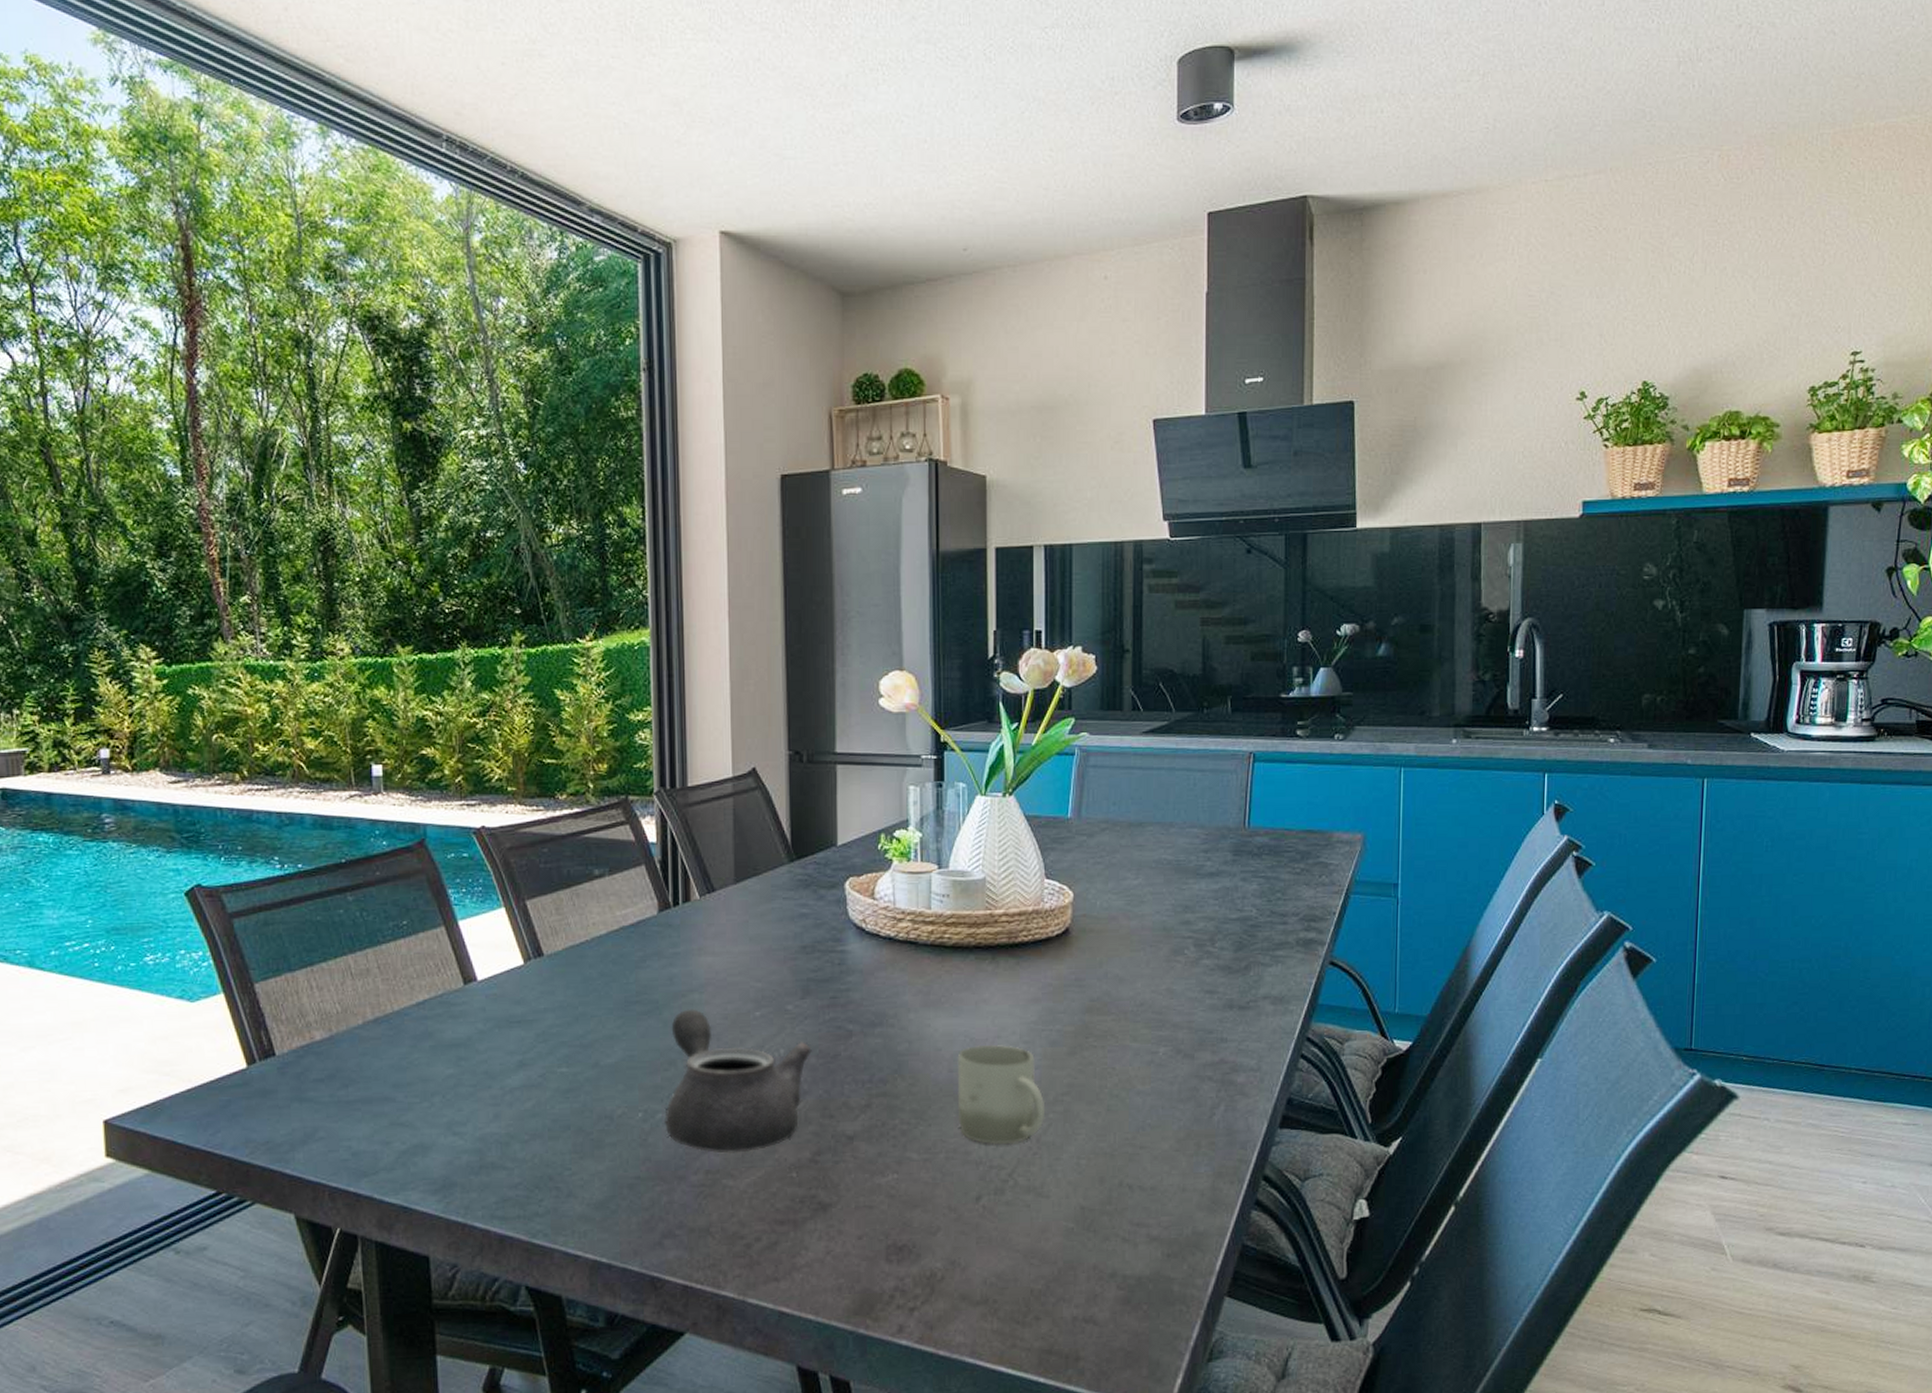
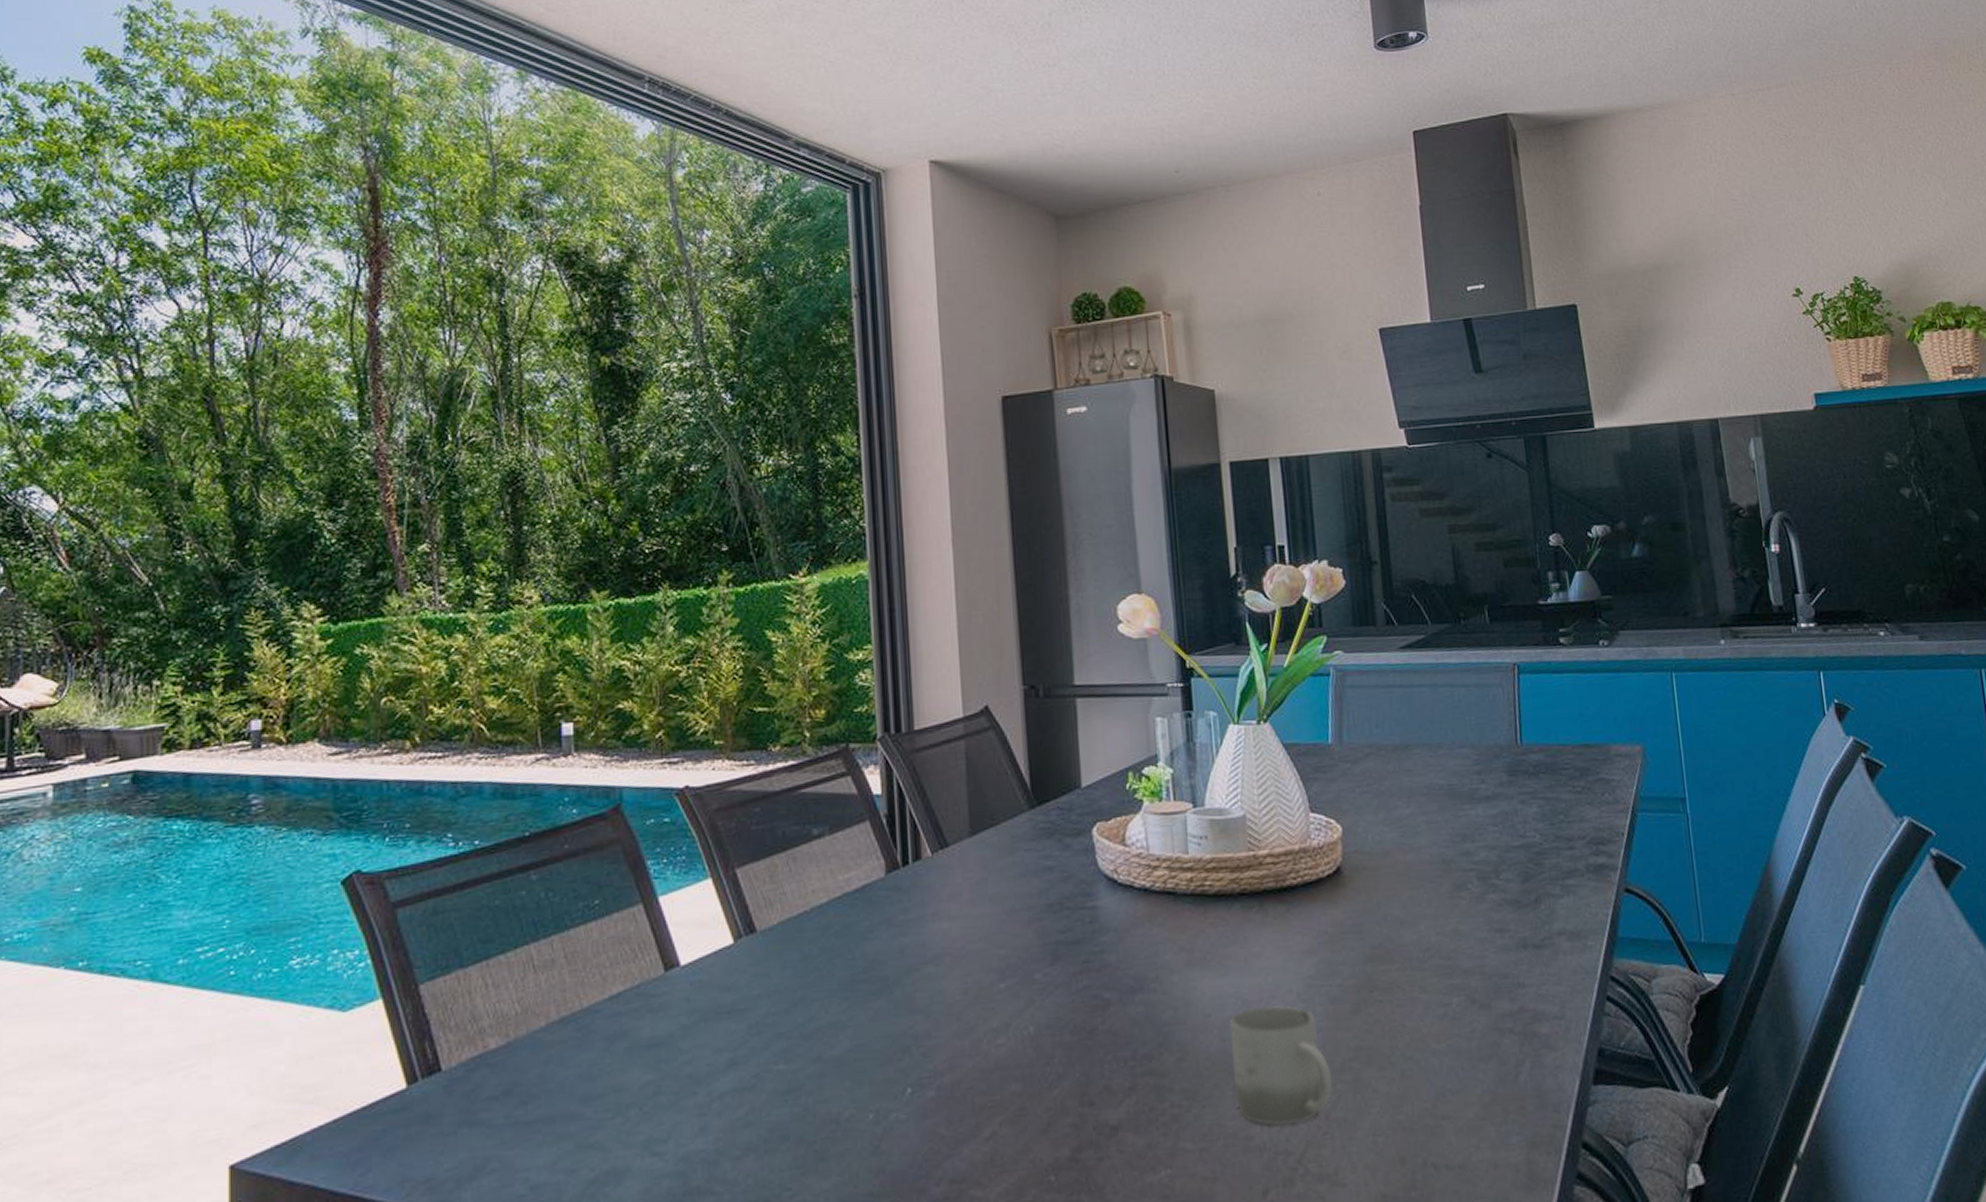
teapot: present [664,1009,812,1154] -> none [899,984,1065,1158]

